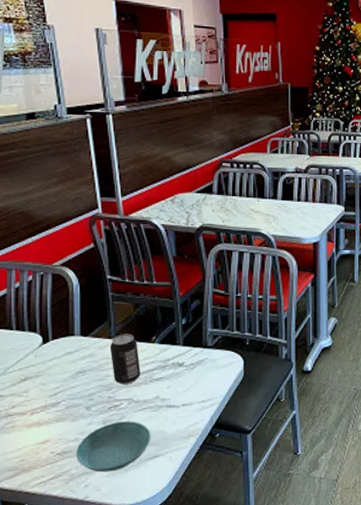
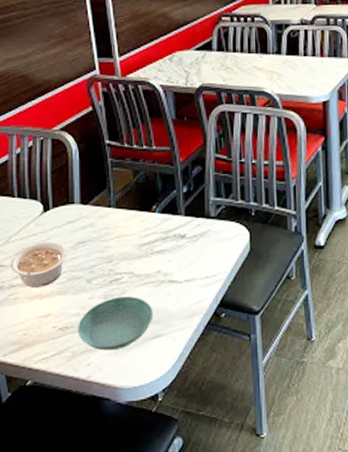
legume: none [8,372,67,416] -> present [11,242,67,287]
beverage can: present [109,334,141,385] -> none [109,202,141,257]

